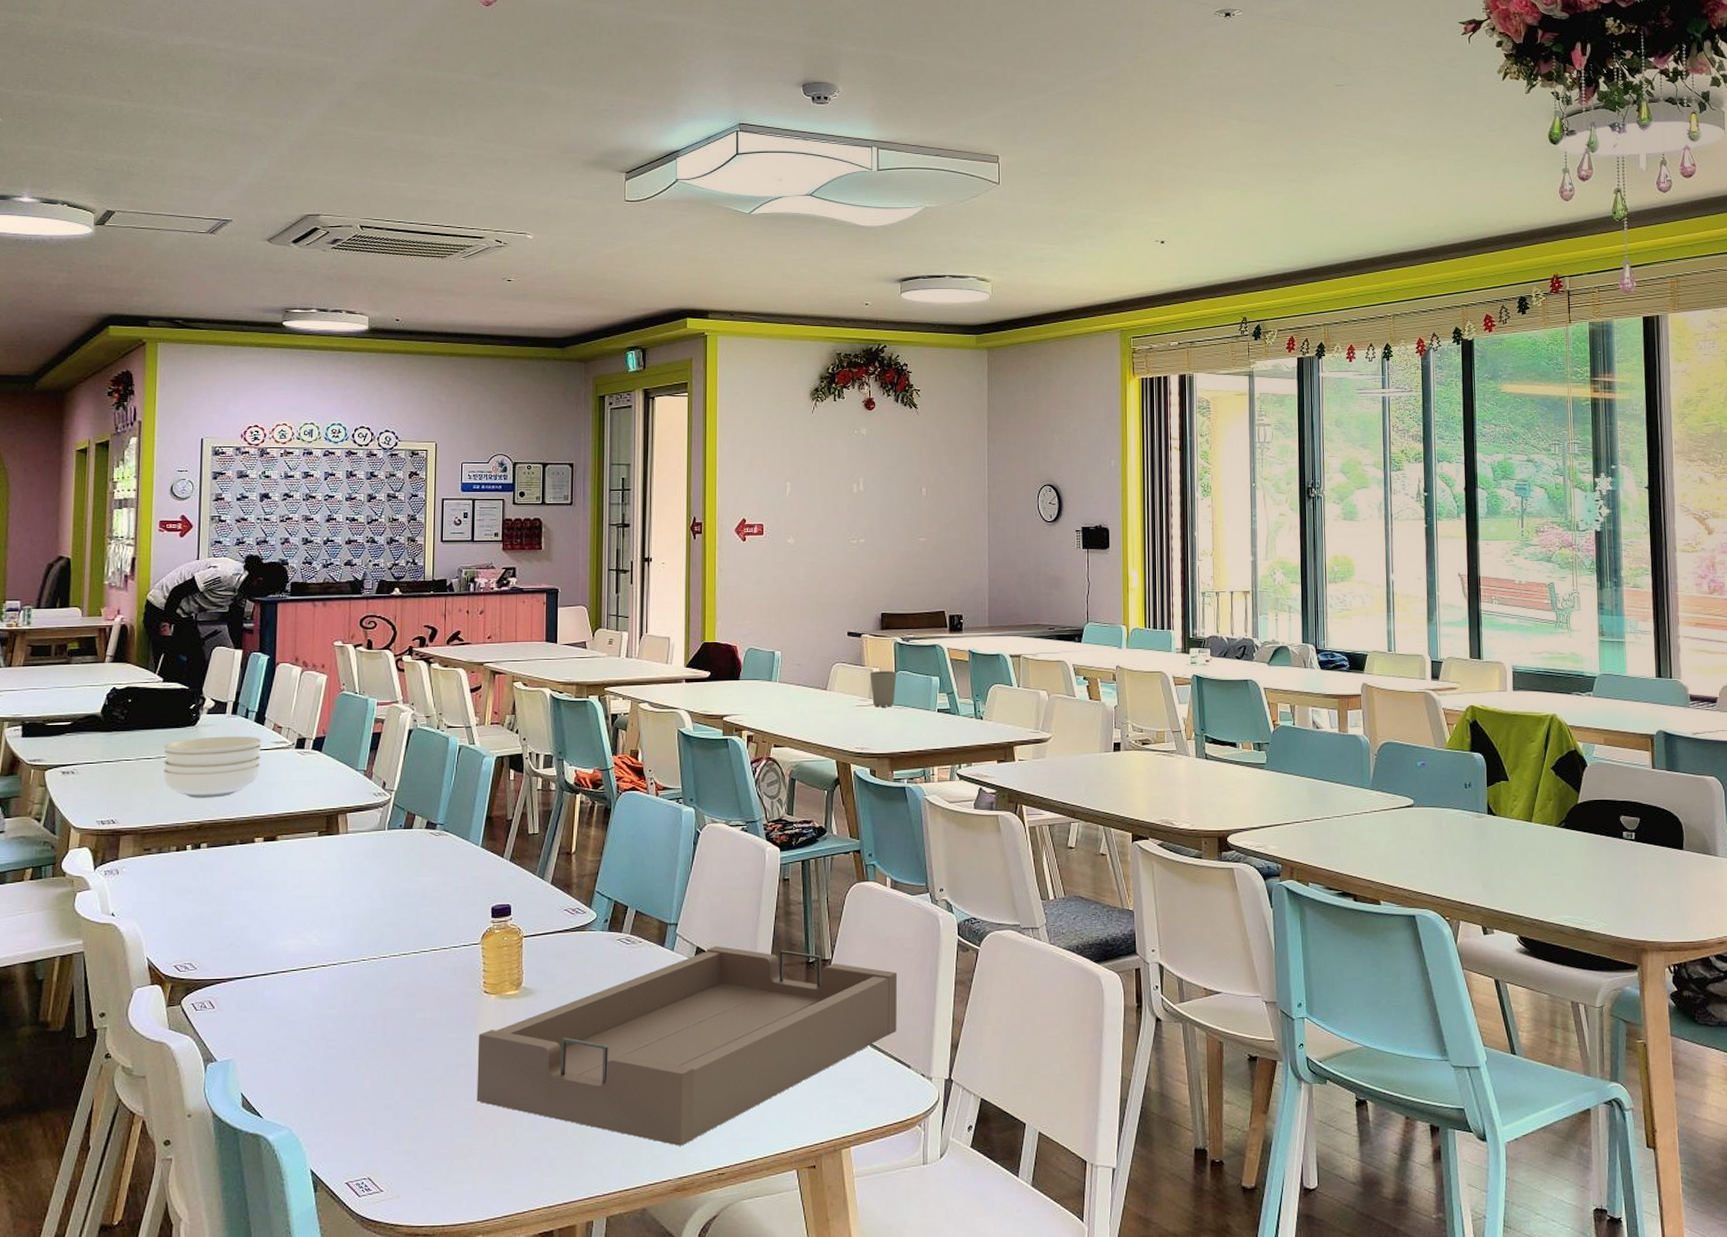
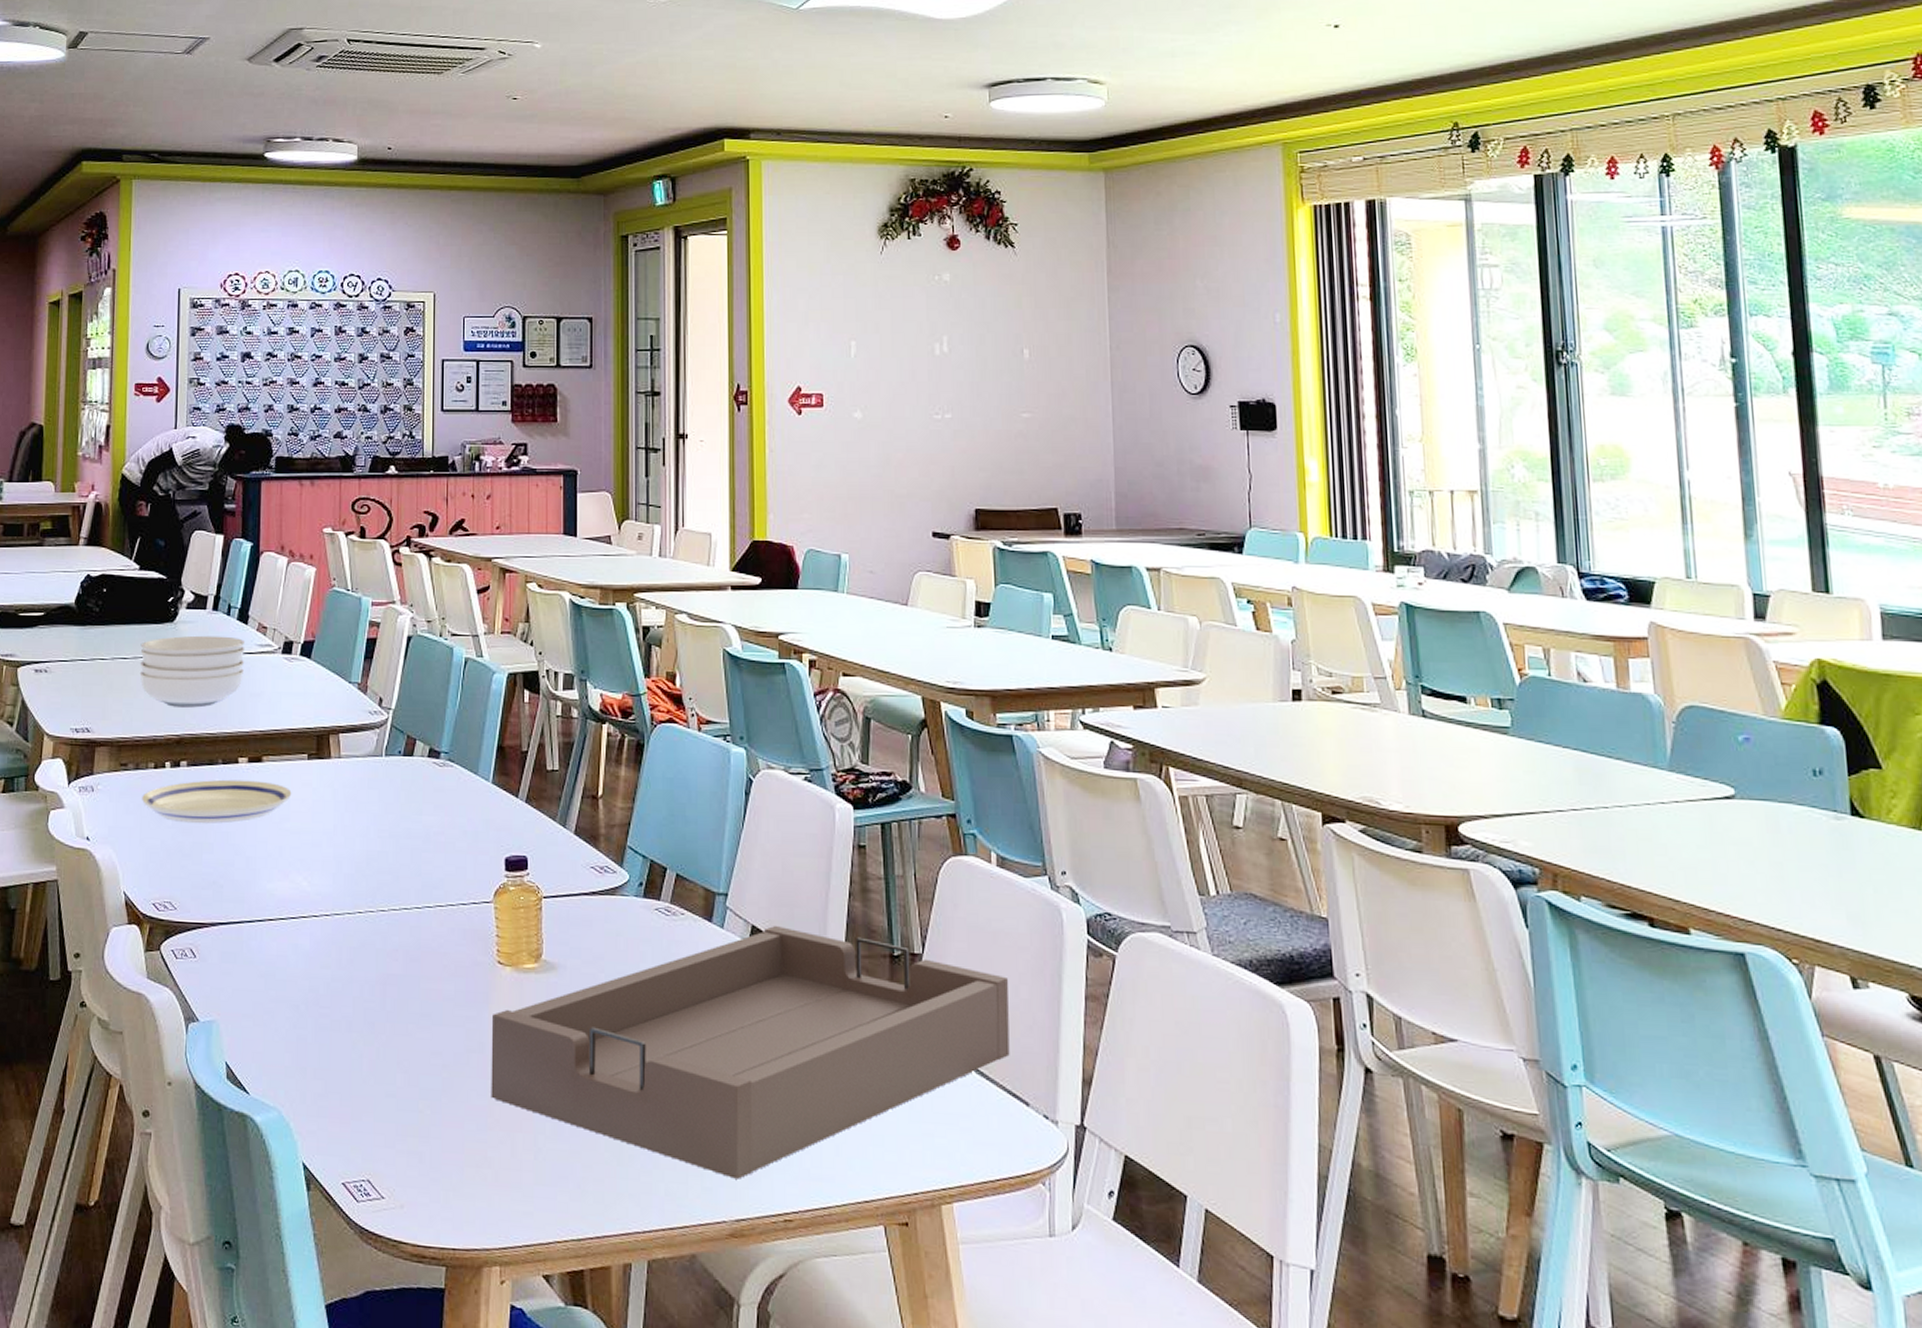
plate: none [164,856,304,896] -> present [142,779,292,824]
cup: present [870,671,897,707] -> none [962,584,998,631]

